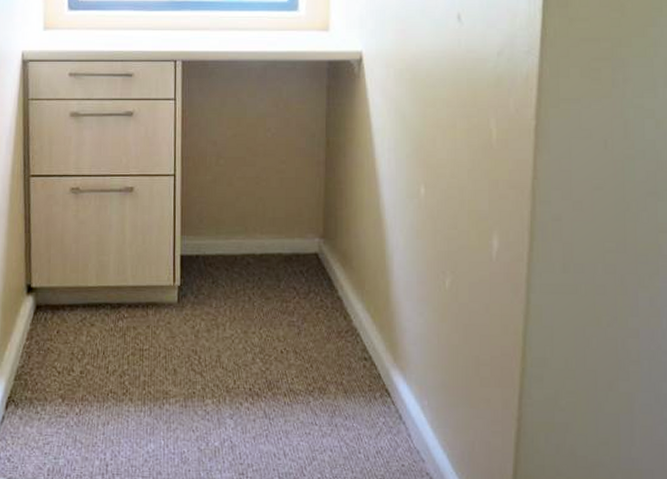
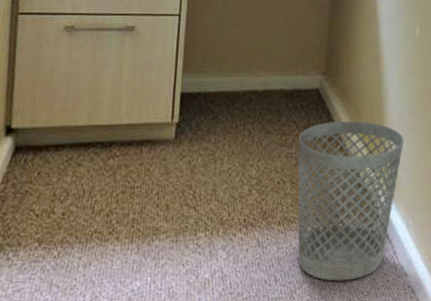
wastebasket: none [300,288,413,462] -> present [298,121,404,281]

